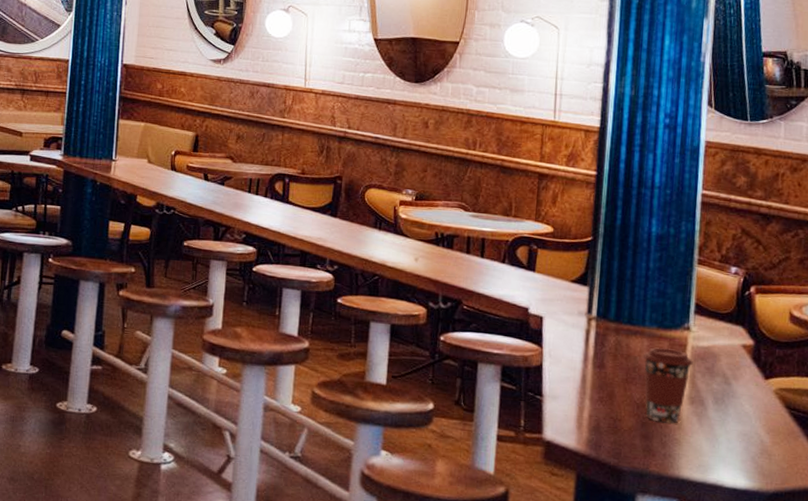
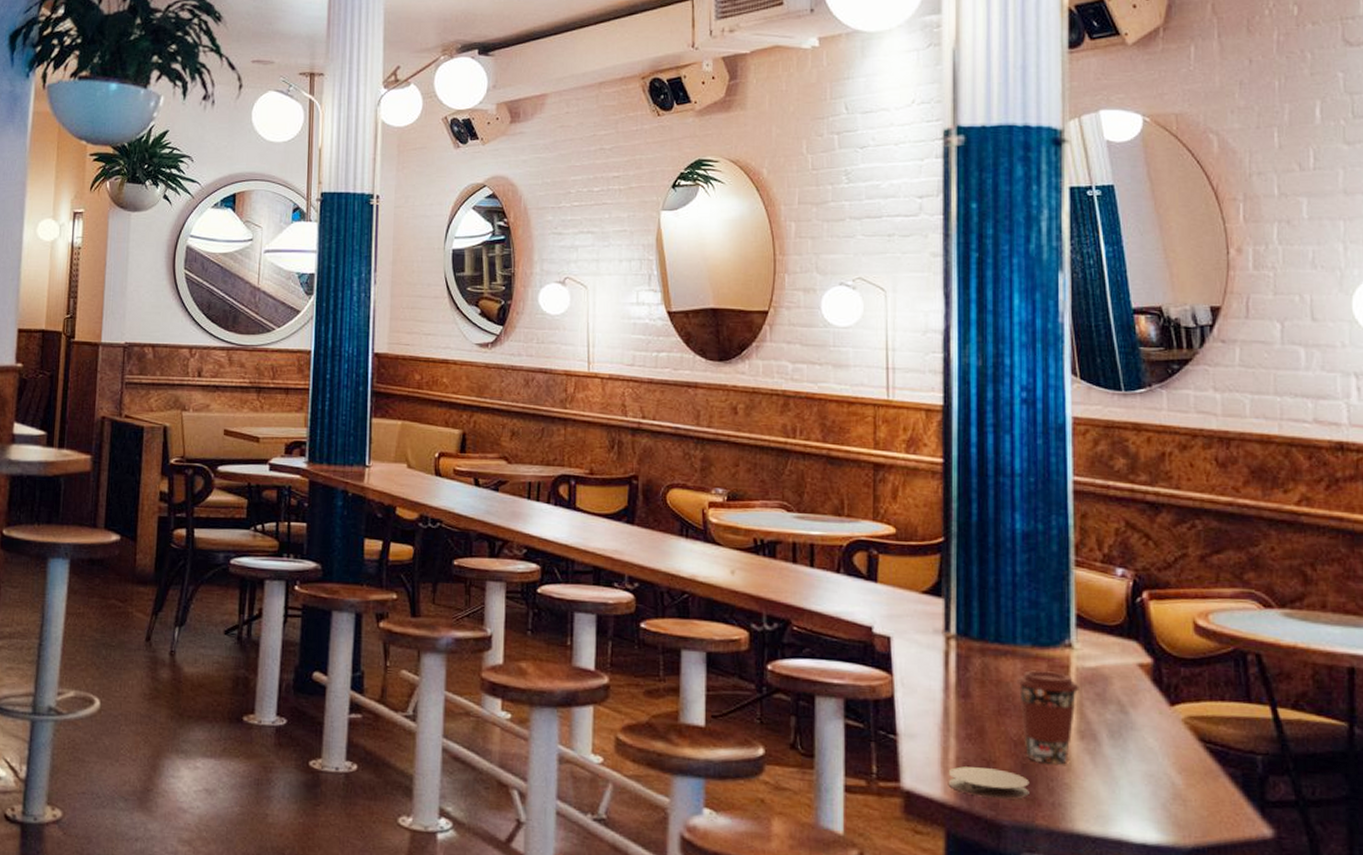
coaster: none [581,423,647,450] -> present [948,766,1030,799]

